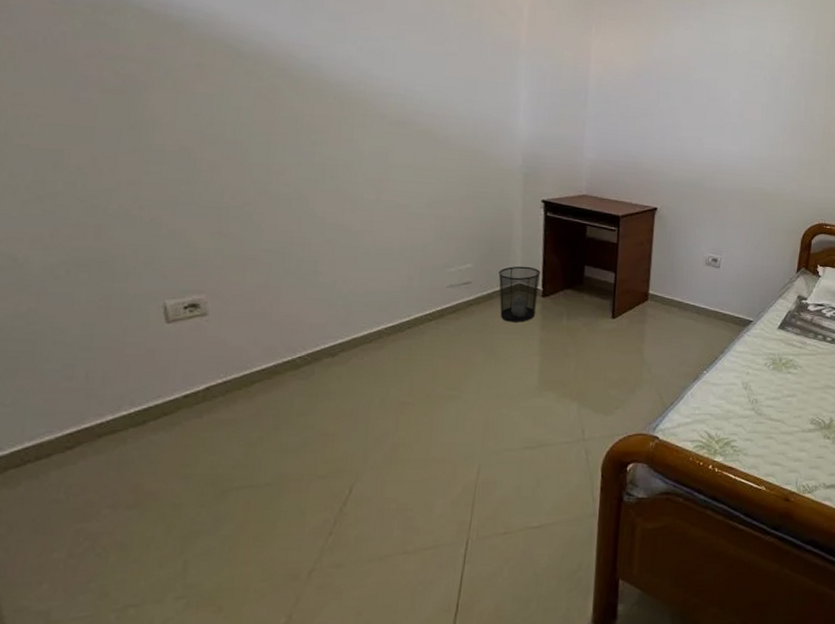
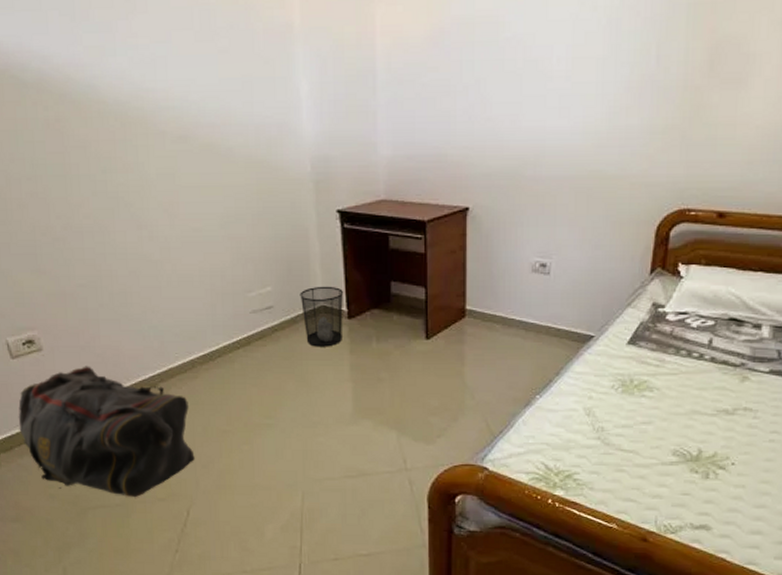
duffel bag: none [159,333,369,475] -> present [18,366,195,497]

